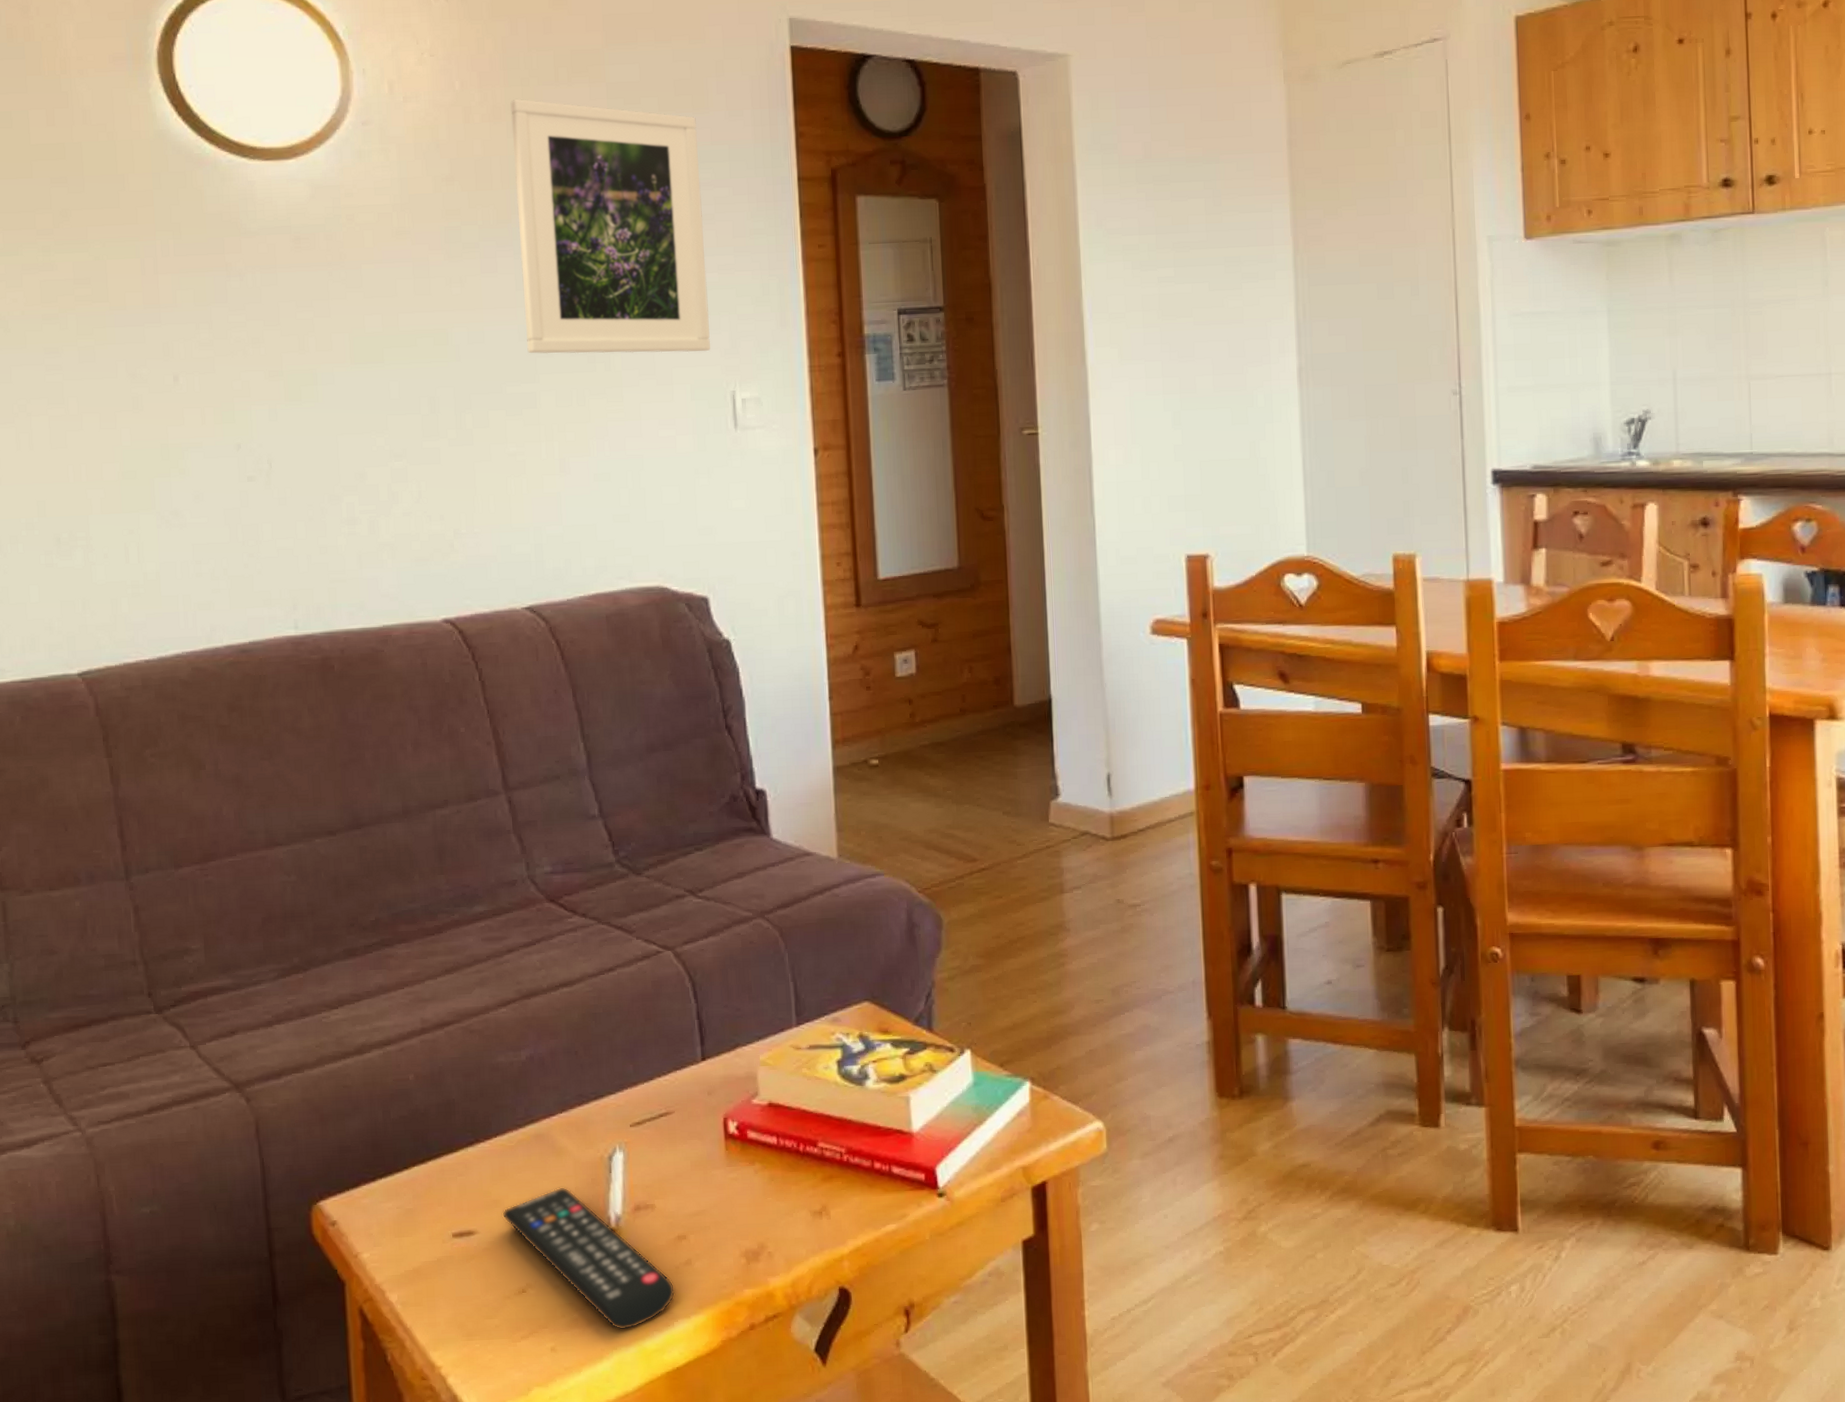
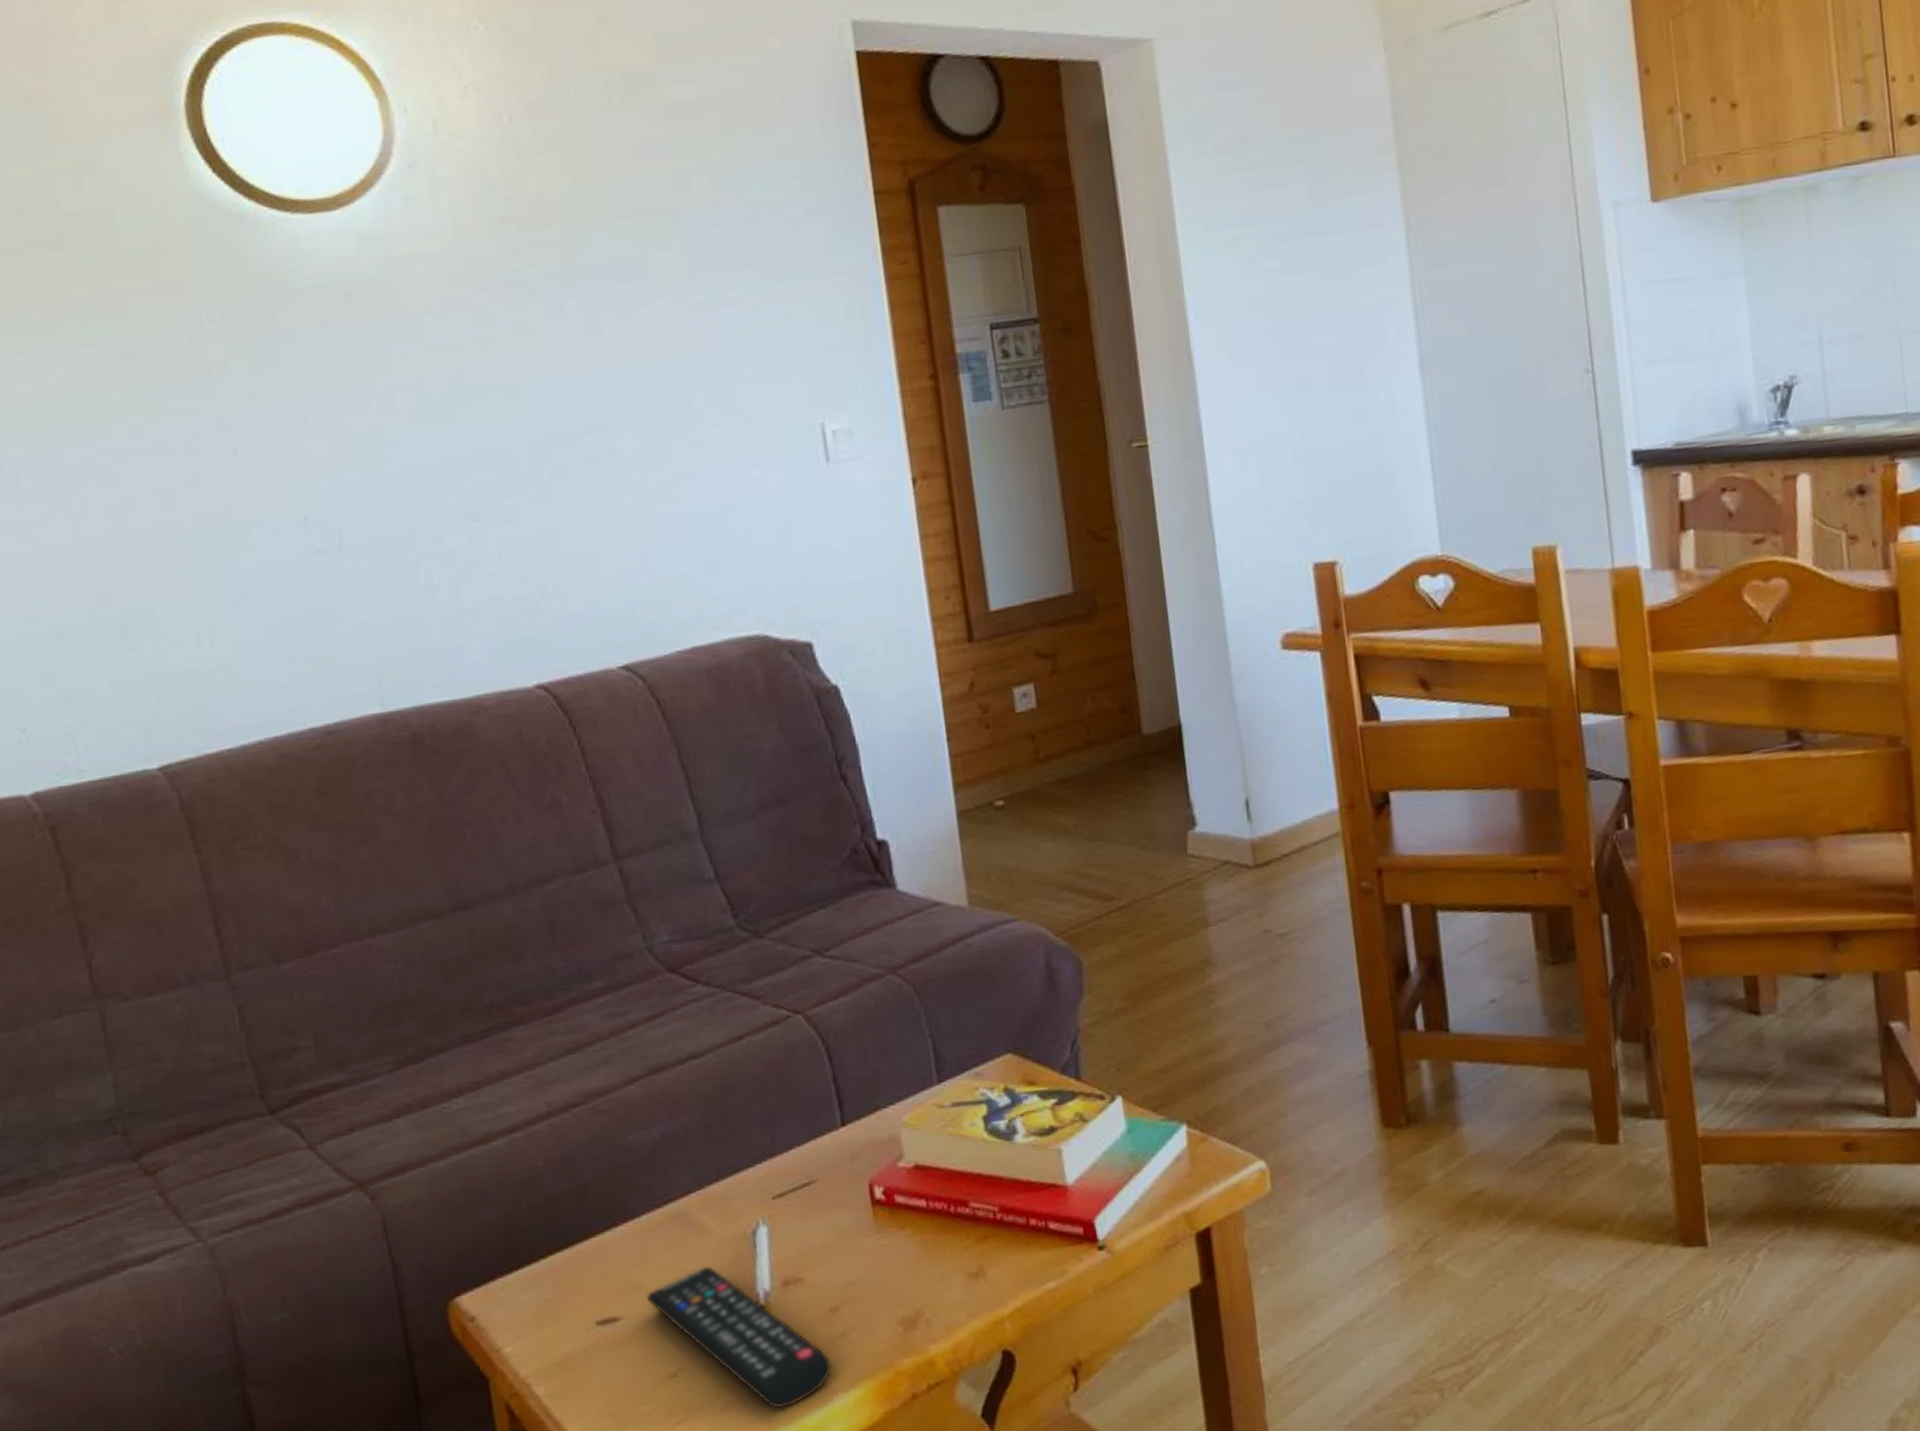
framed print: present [510,99,710,354] -> none [563,128,795,399]

